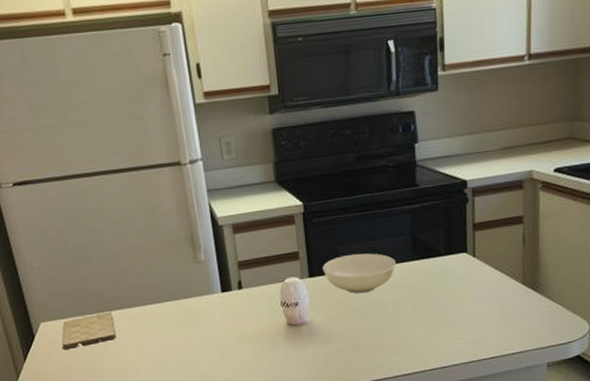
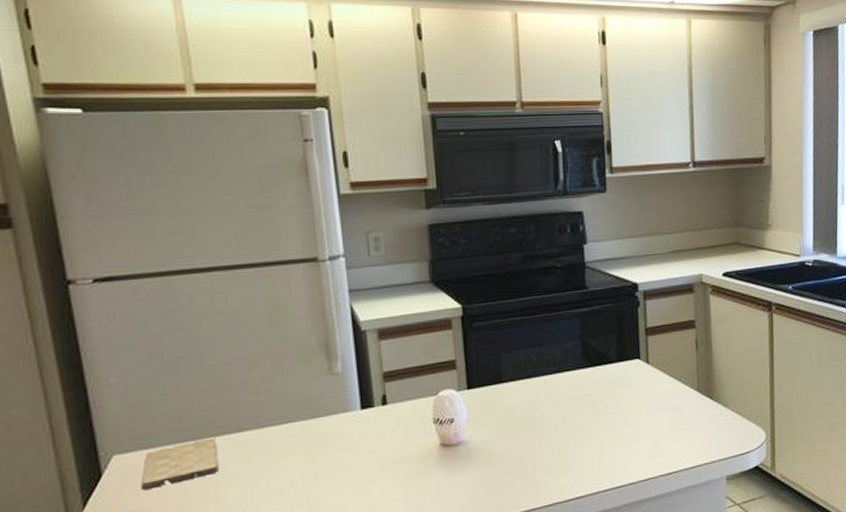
bowl: present [322,253,396,294] -> none [482,360,565,407]

